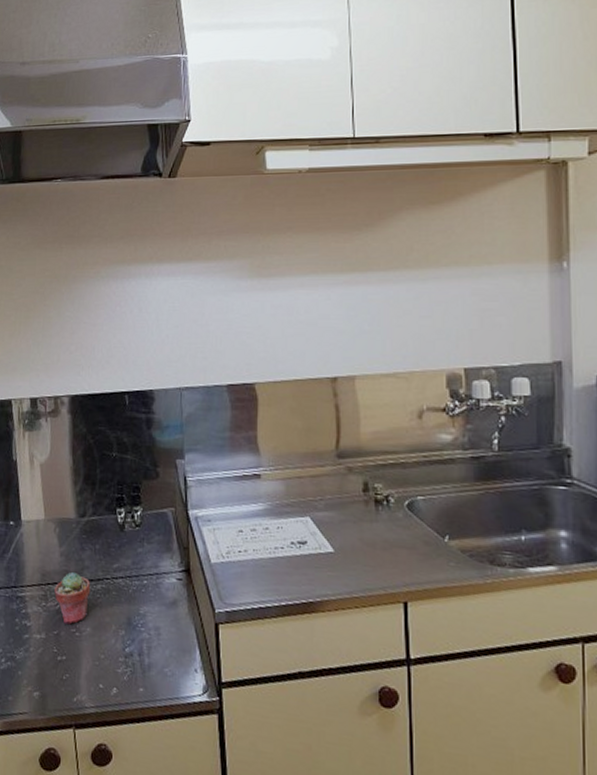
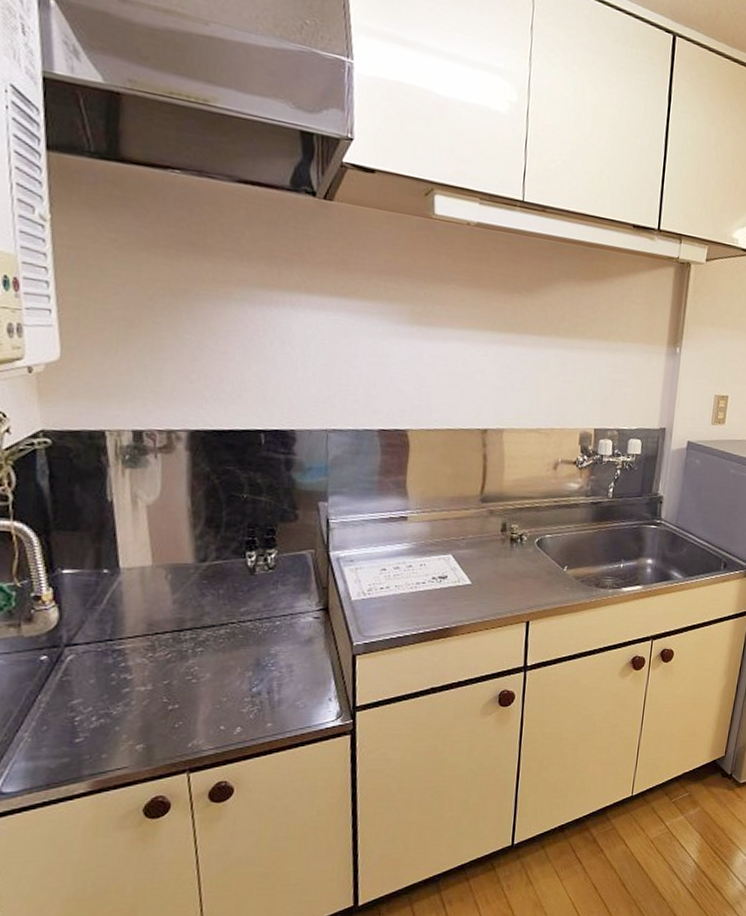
potted succulent: present [54,572,91,625] -> none [164,620,212,673]

